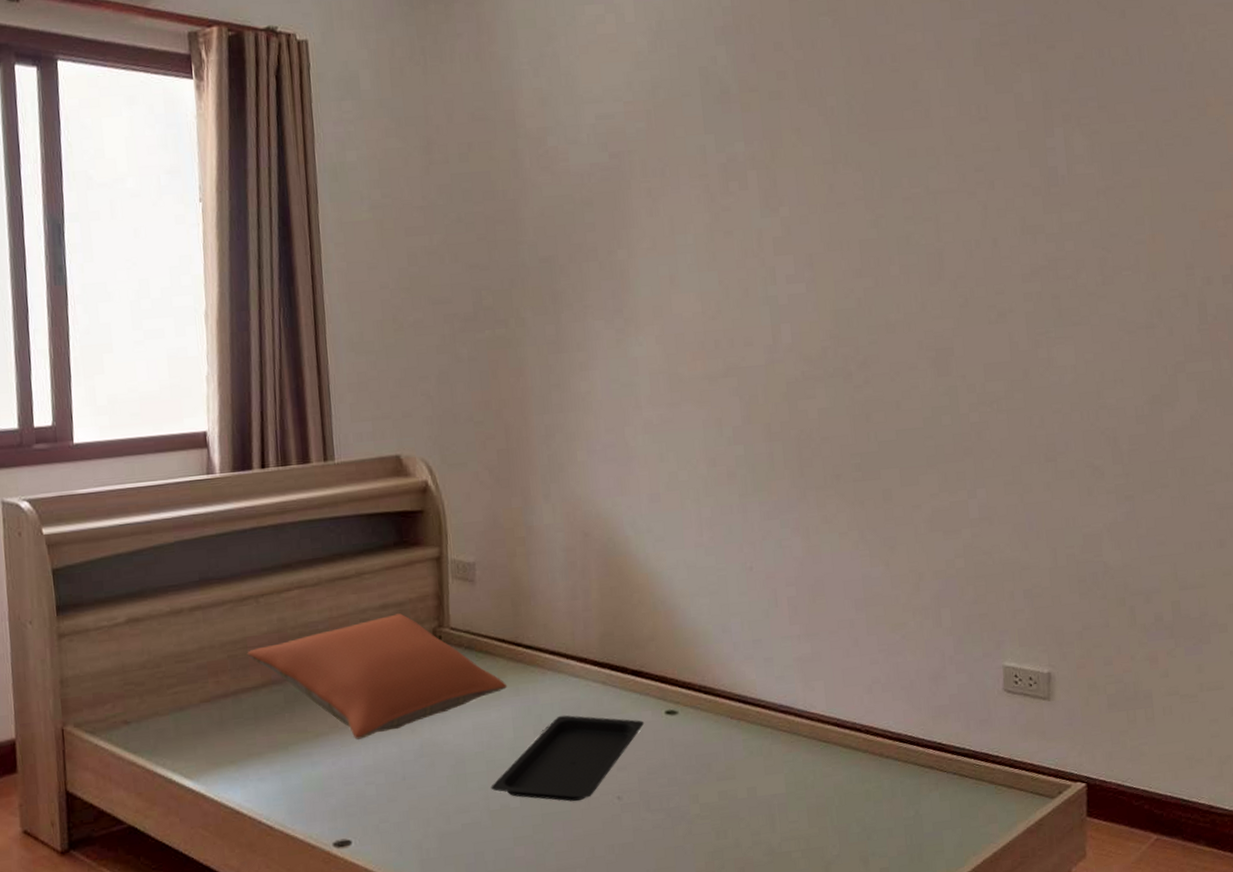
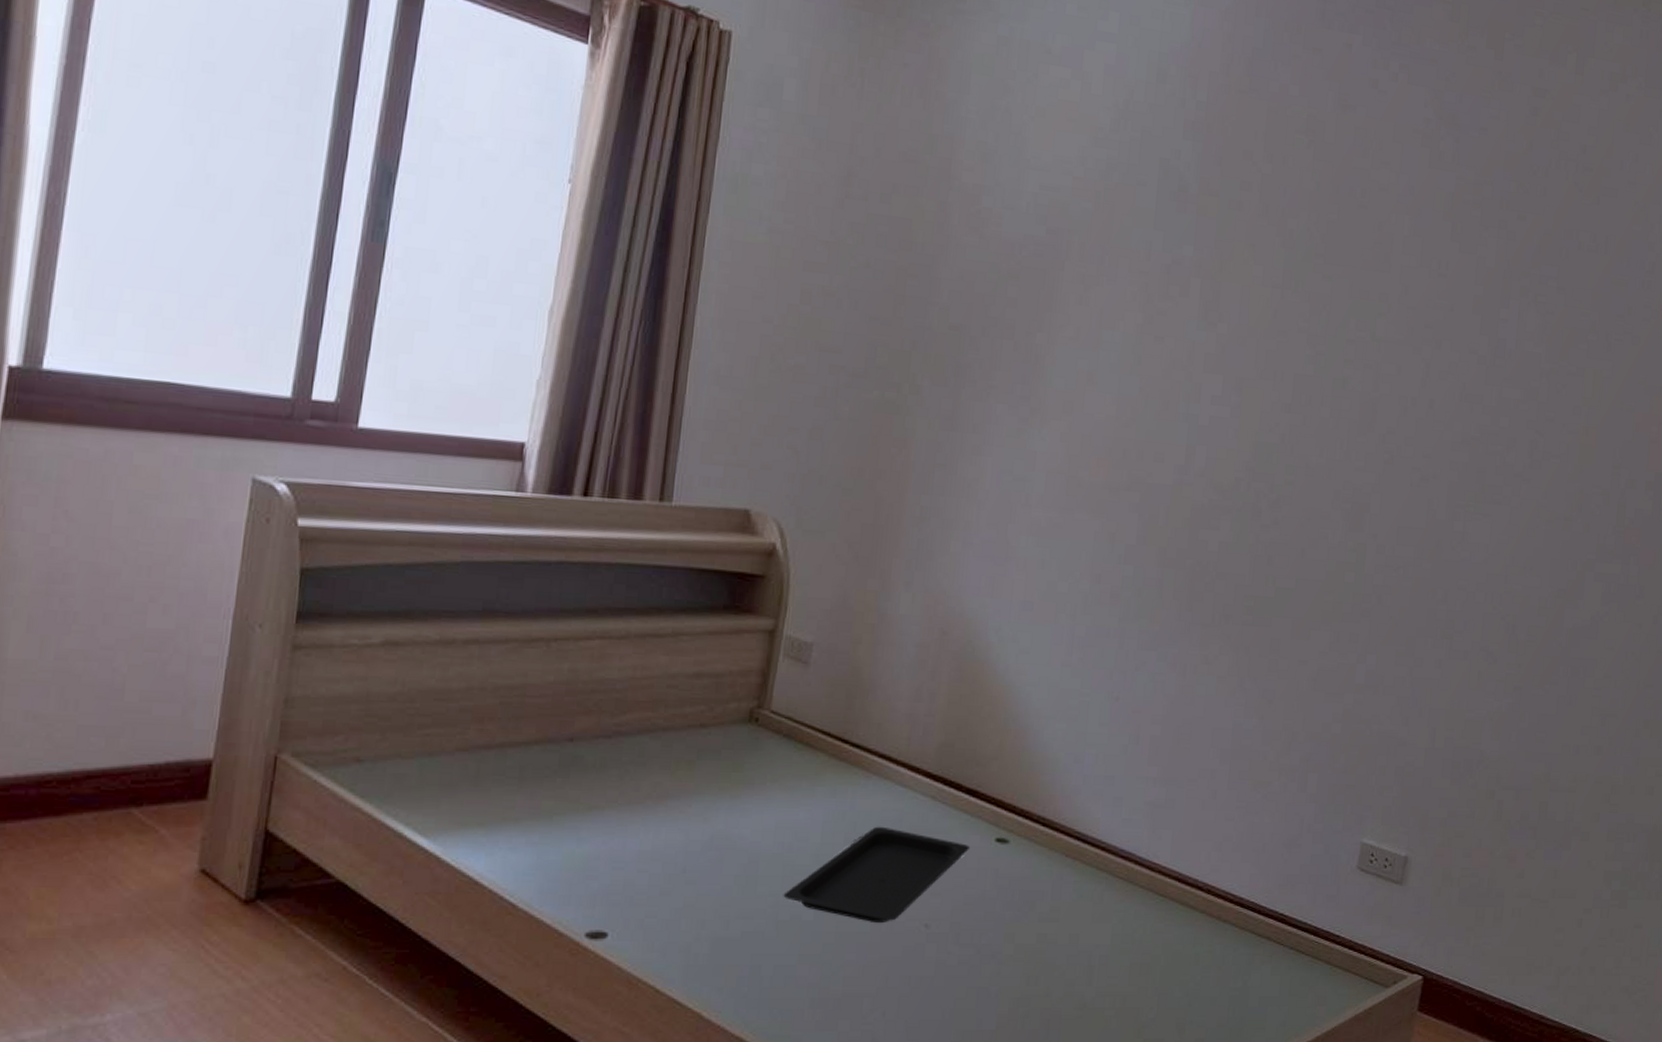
pillow: present [247,613,508,740] -> none [524,685,824,820]

